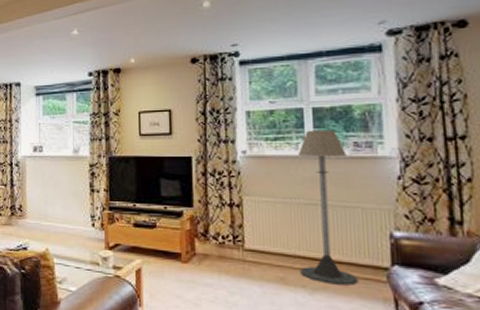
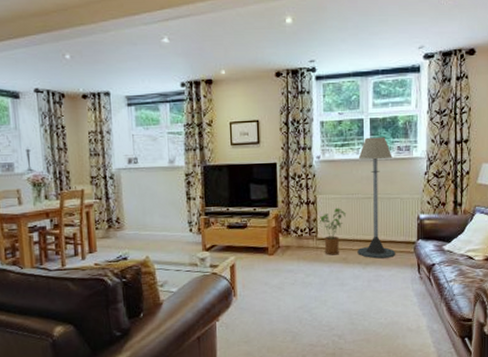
house plant: none [247,214,284,273] -> present [320,208,347,256]

